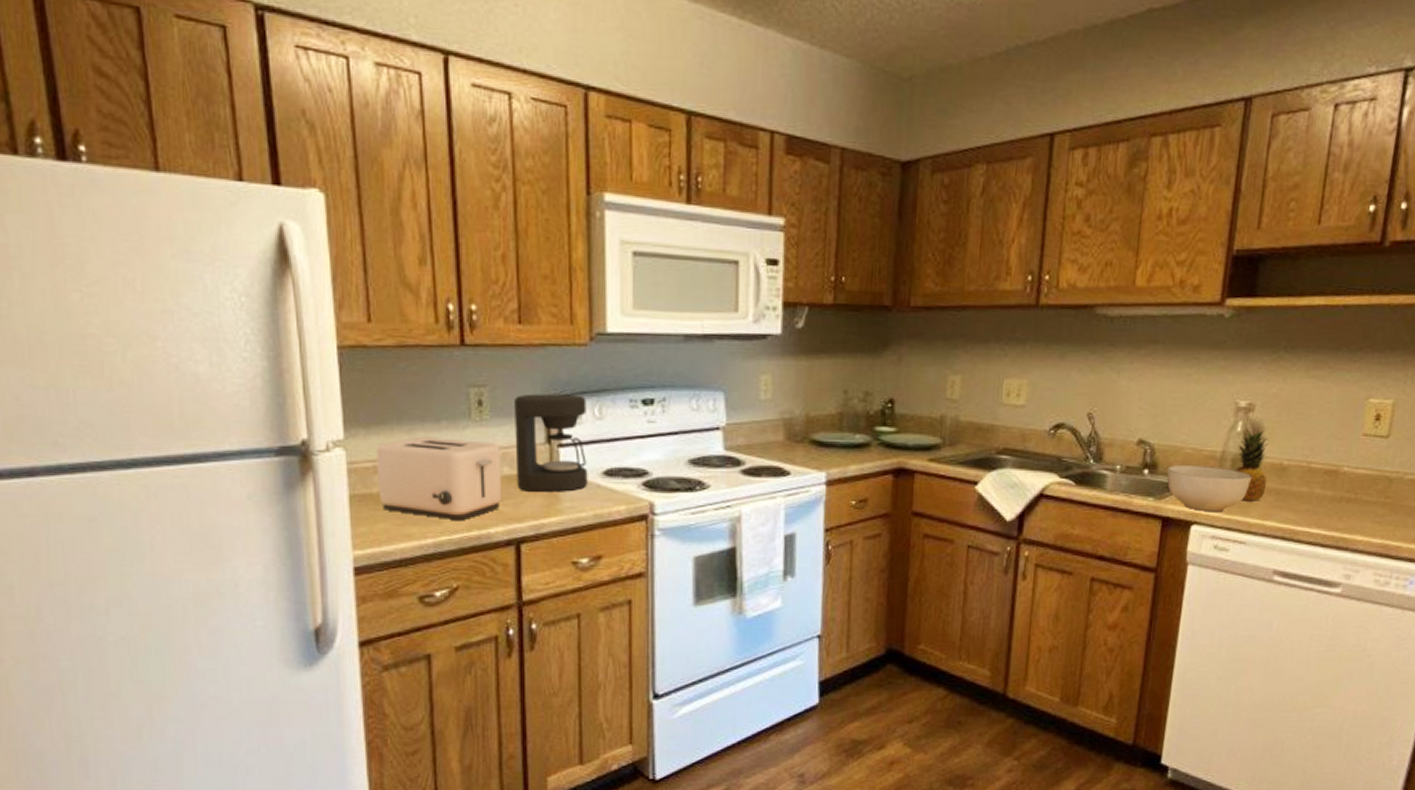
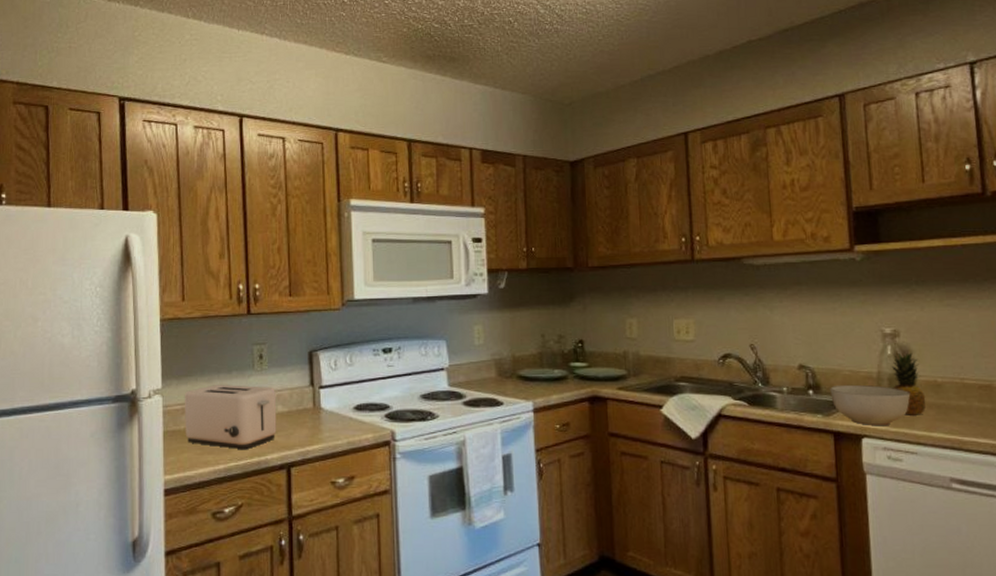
coffee maker: present [515,394,588,492] -> none [286,347,342,425]

